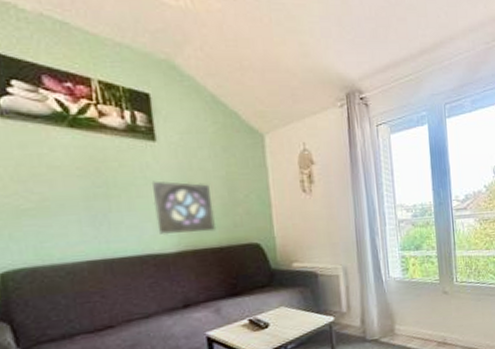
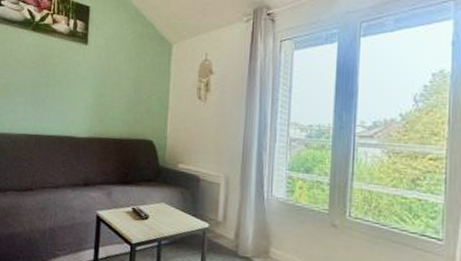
wall ornament: present [152,181,217,235] -> none [76,76,121,124]

